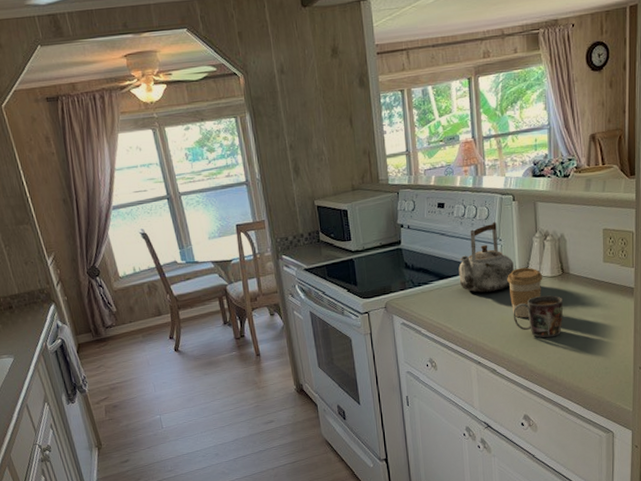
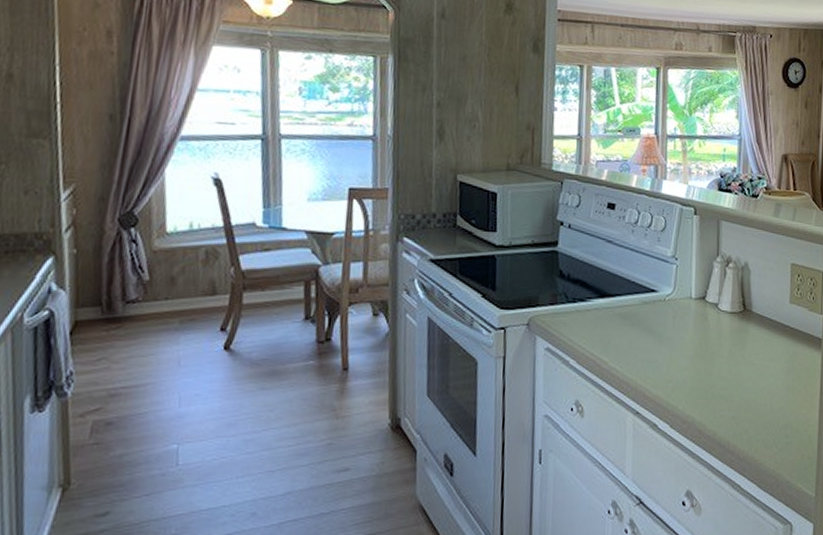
kettle: present [458,221,514,293] -> none [623,235,689,323]
coffee cup: present [507,267,543,318] -> none [680,296,722,361]
mug: present [513,295,564,338] -> none [683,335,743,390]

